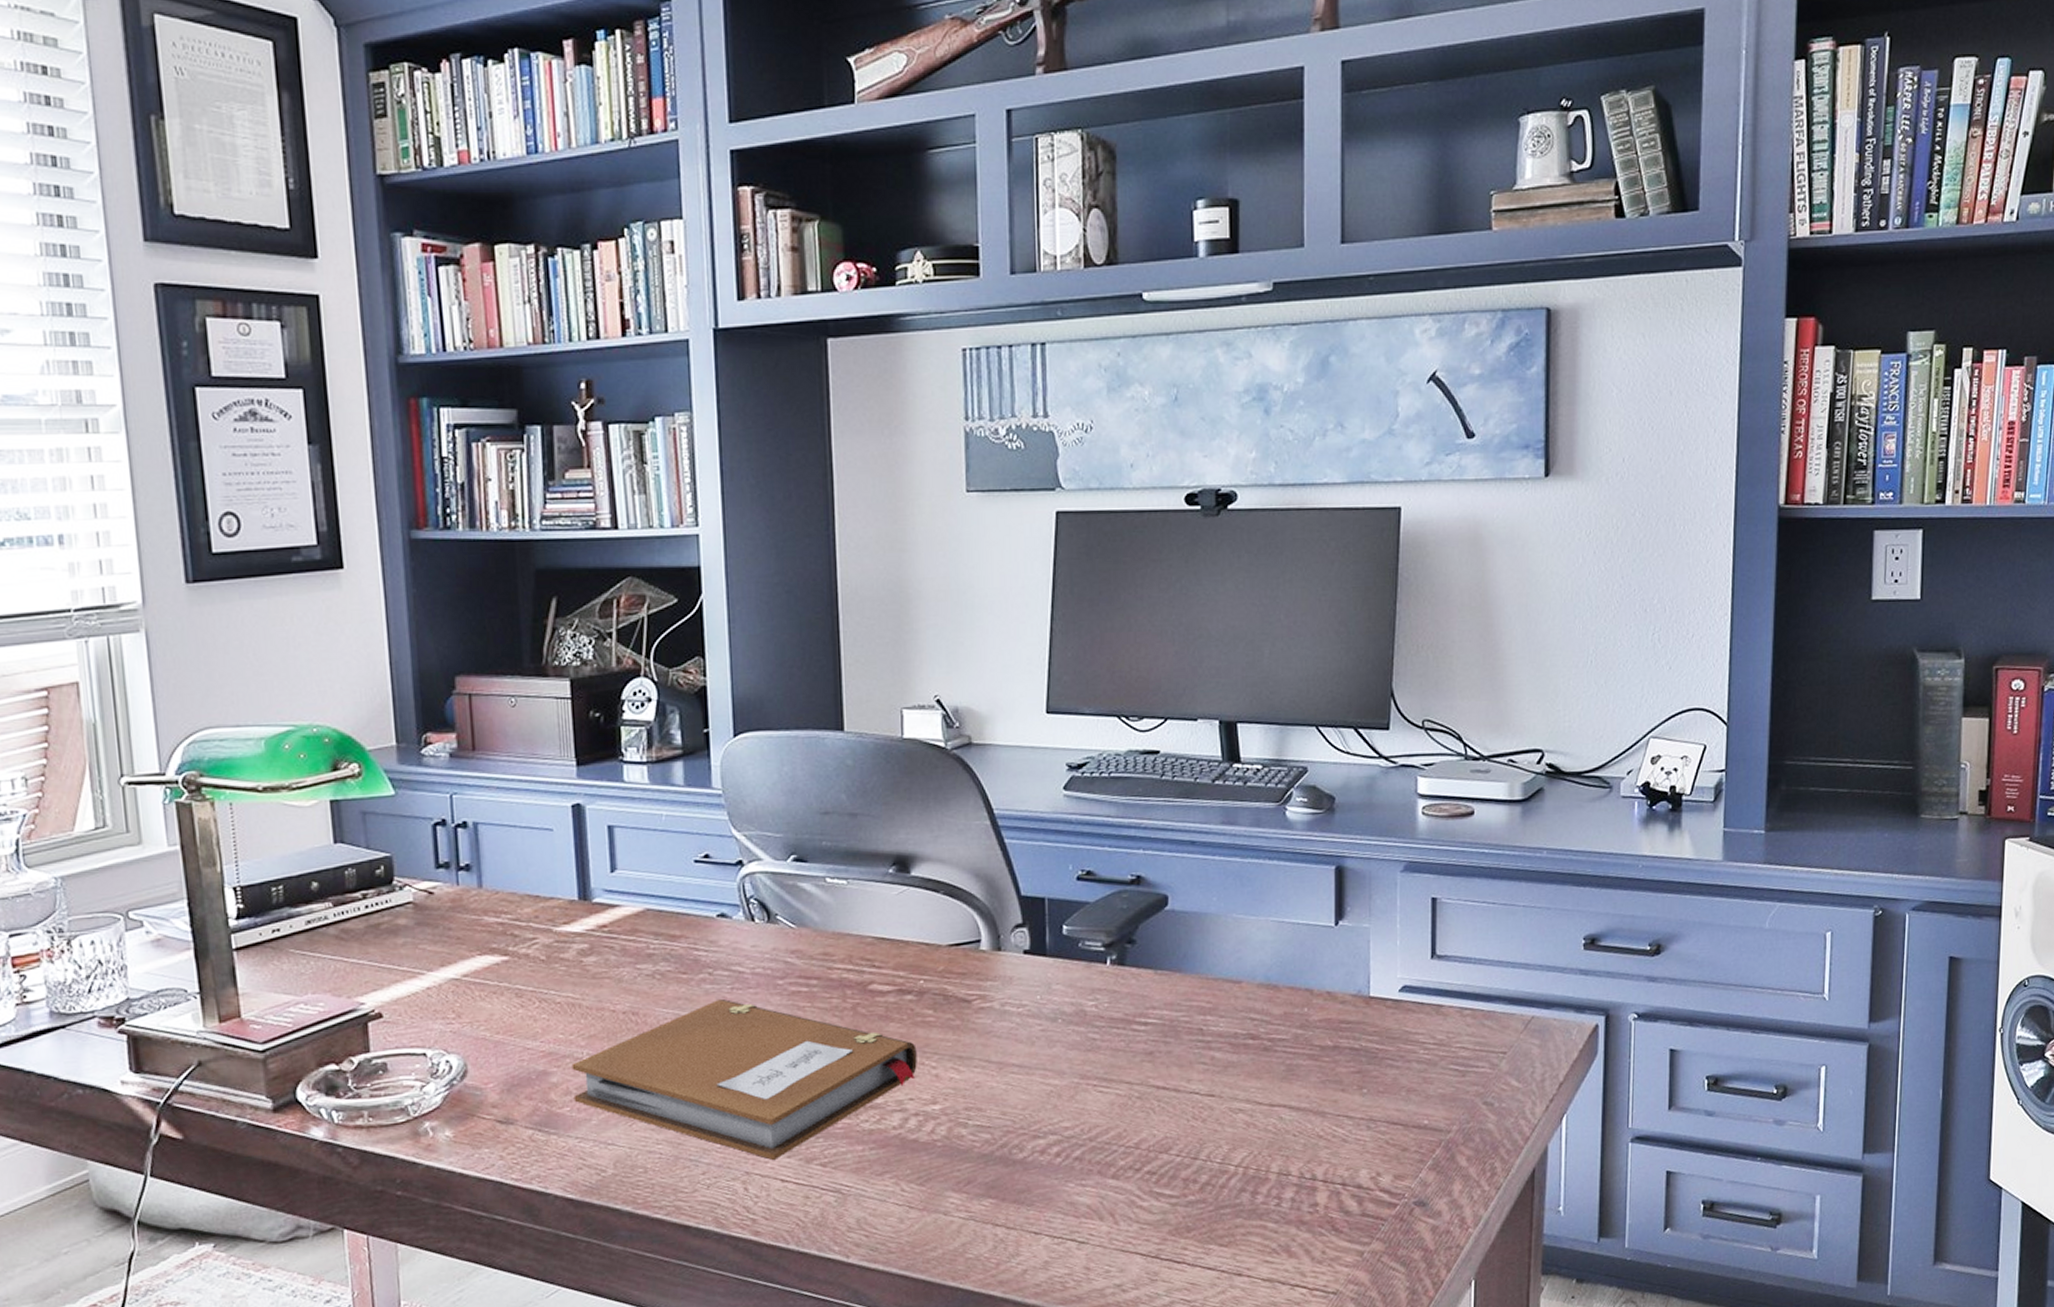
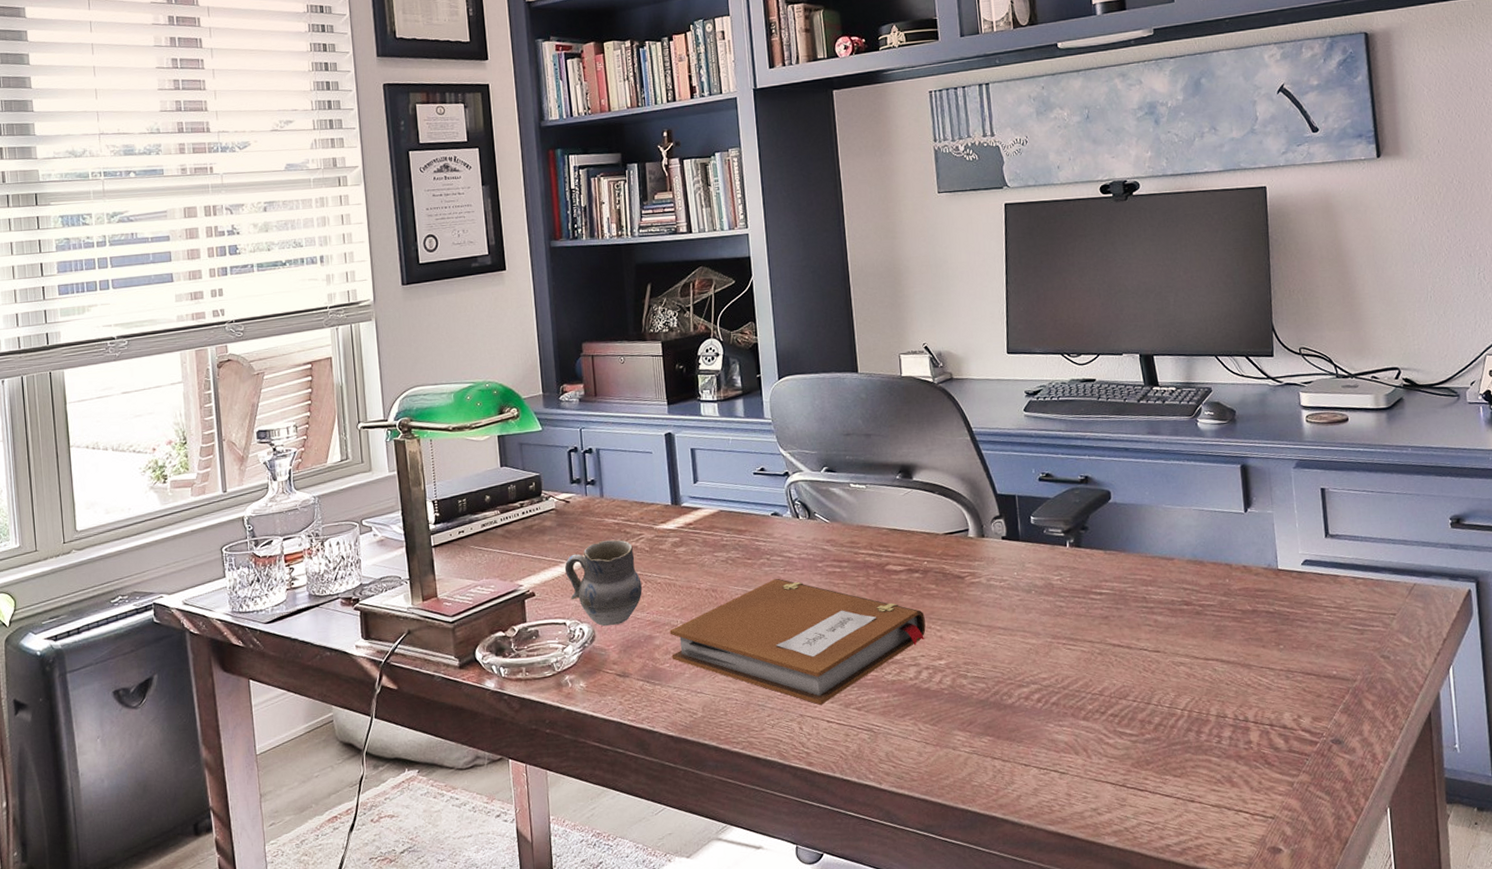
cup: none [425,945,535,1059] -> present [564,540,642,627]

